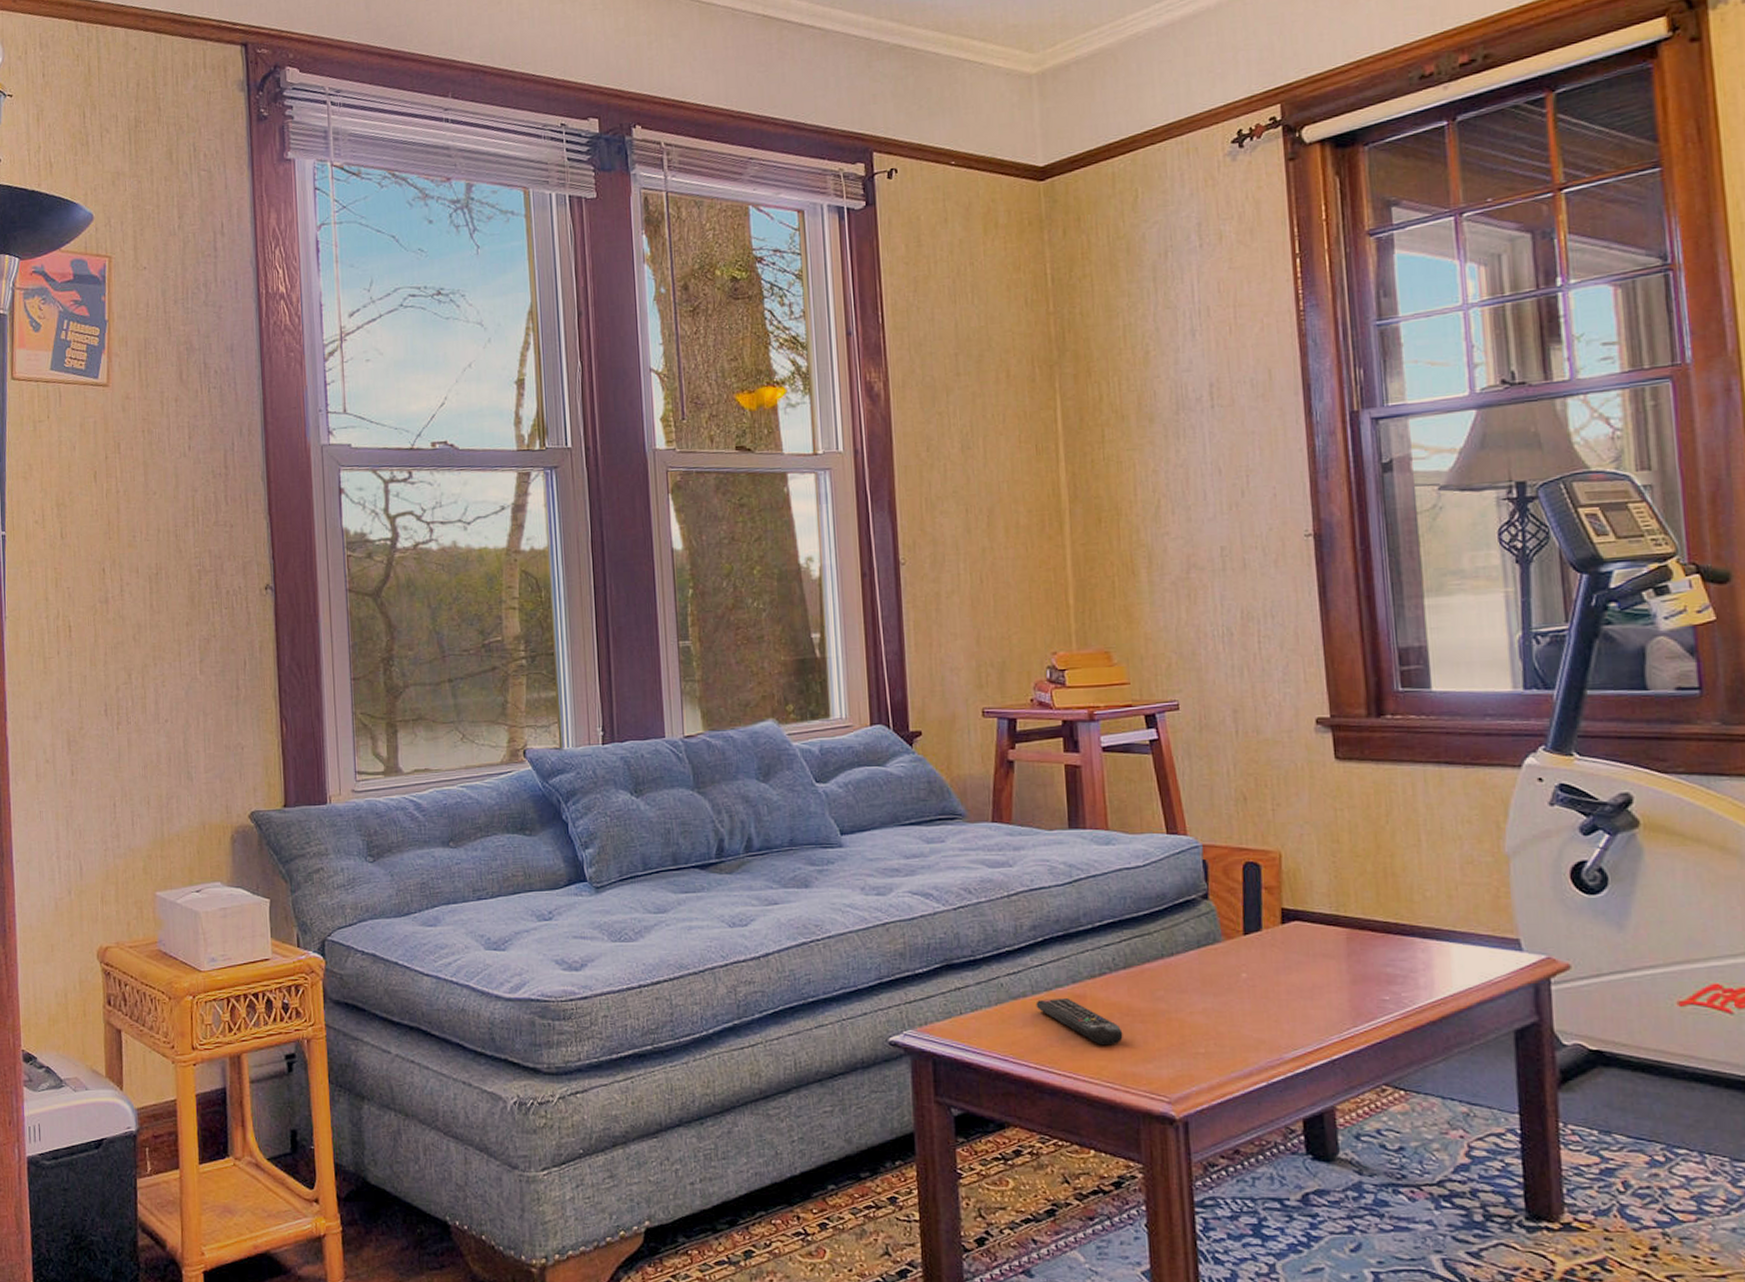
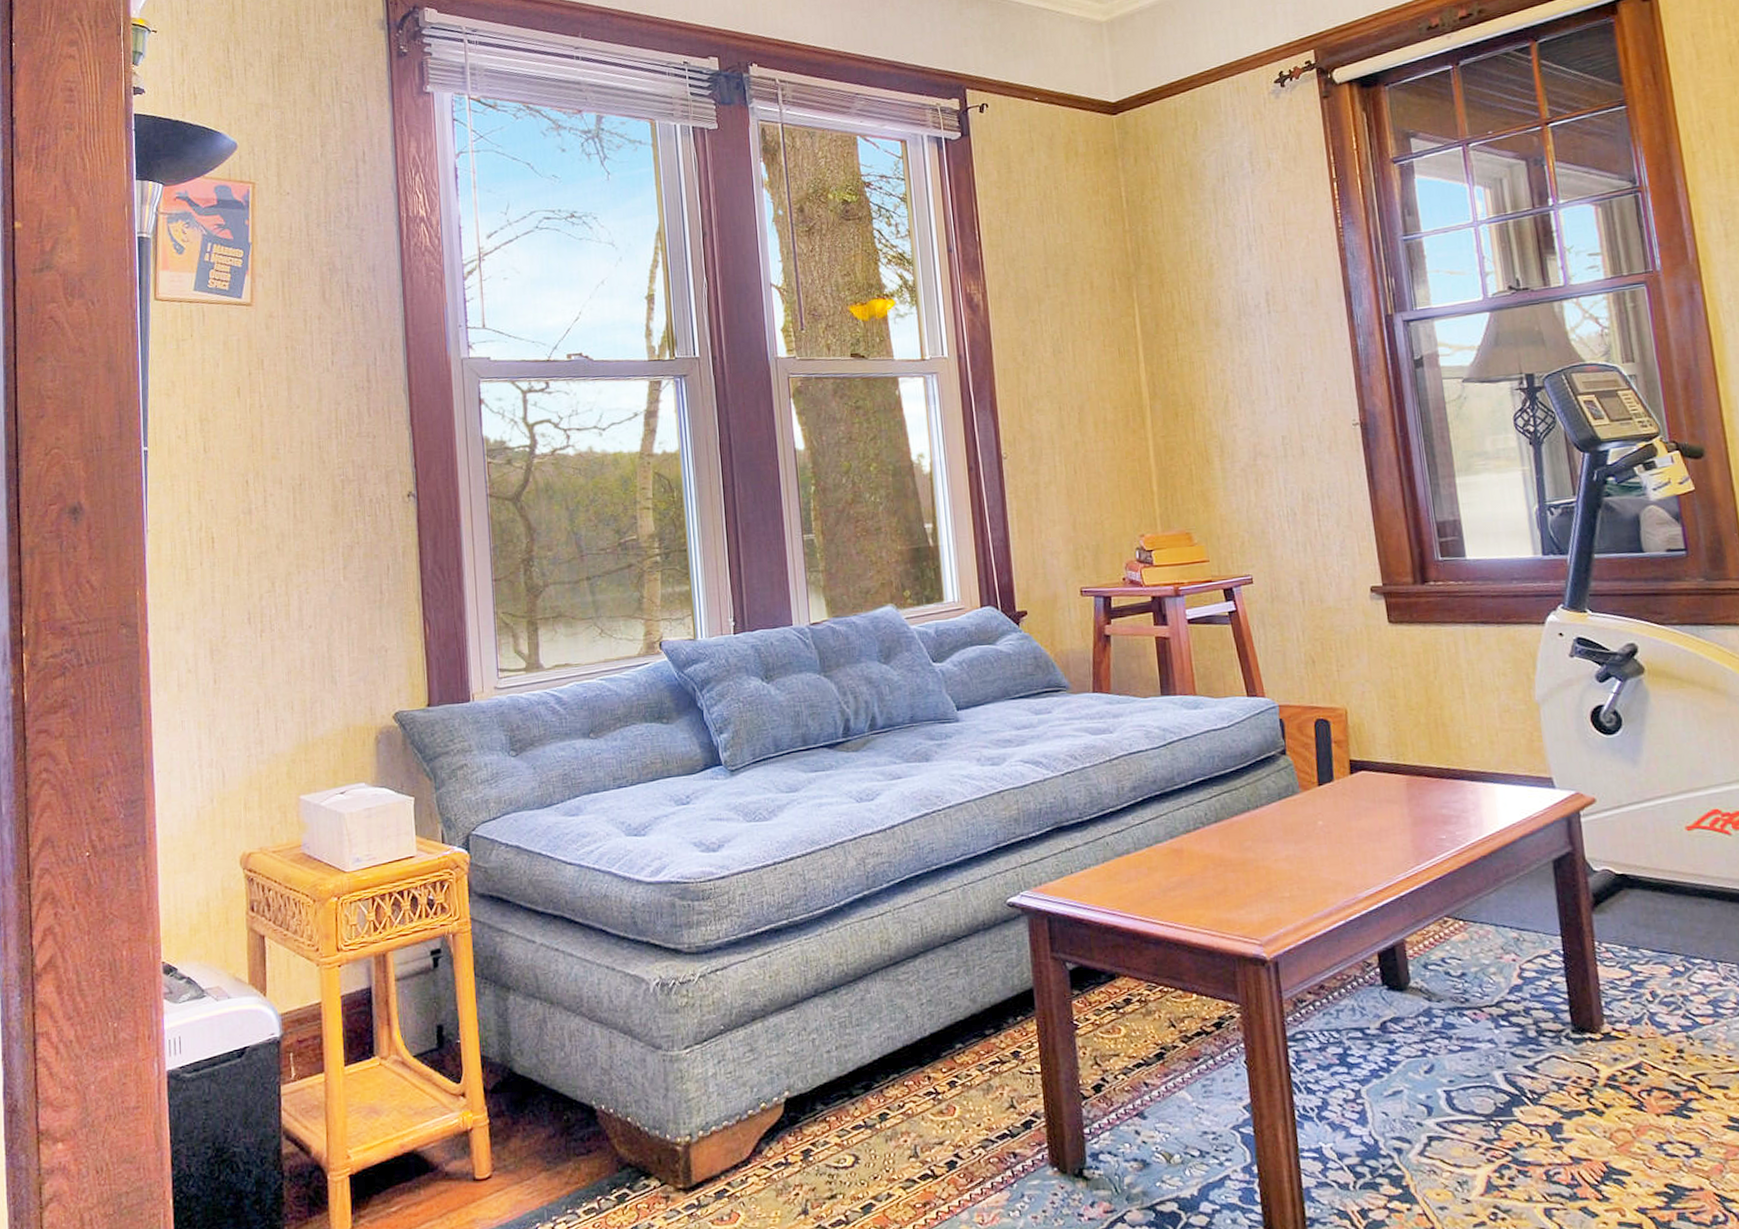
remote control: present [1036,998,1123,1046] -> none [1138,853,1217,896]

